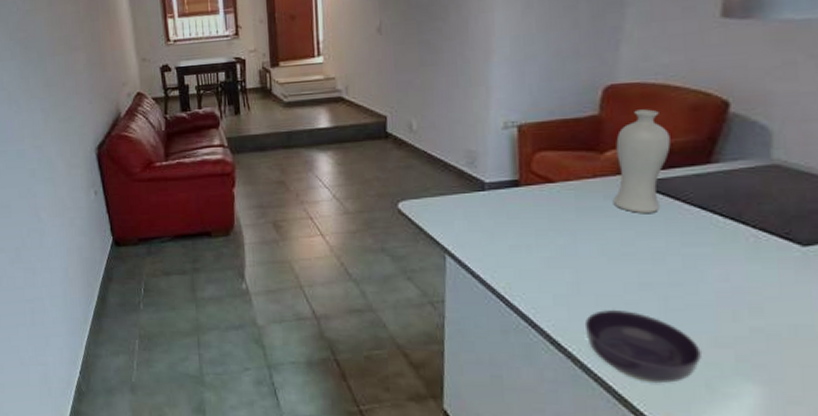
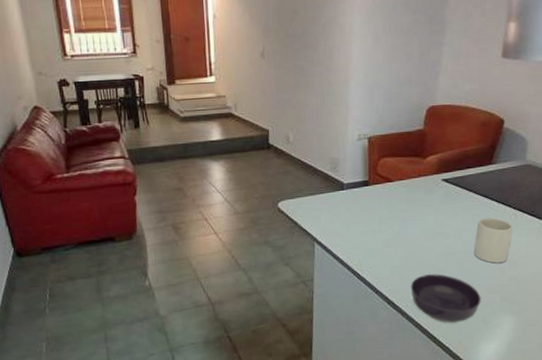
vase: present [612,109,671,214] -> none [430,125,468,203]
mug: none [685,238,753,304] -> present [473,217,513,264]

